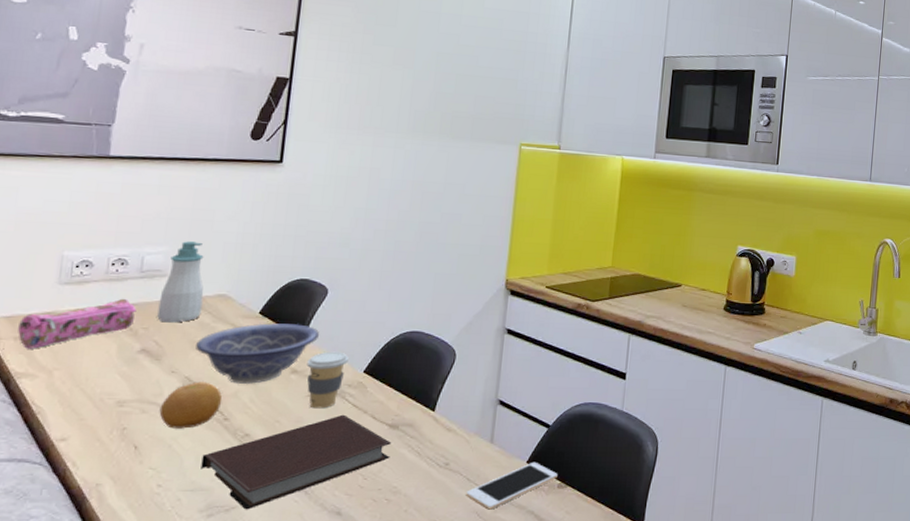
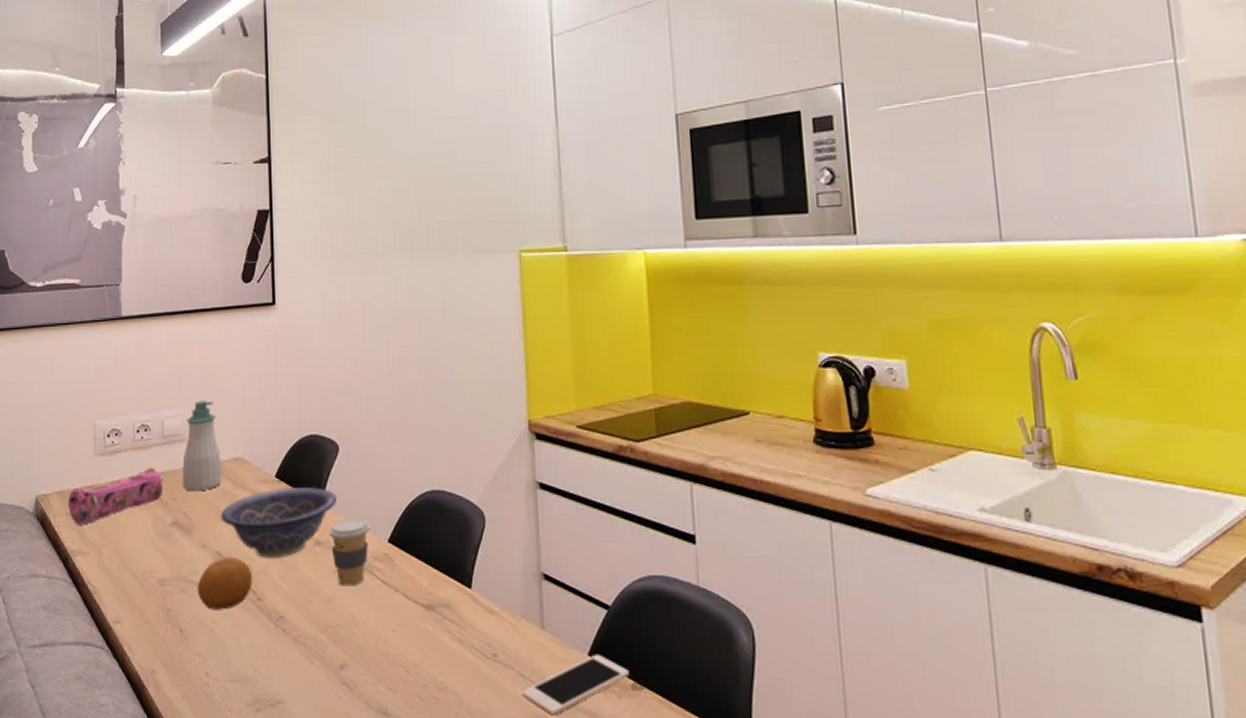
notebook: present [201,414,392,510] -> none [242,593,431,705]

